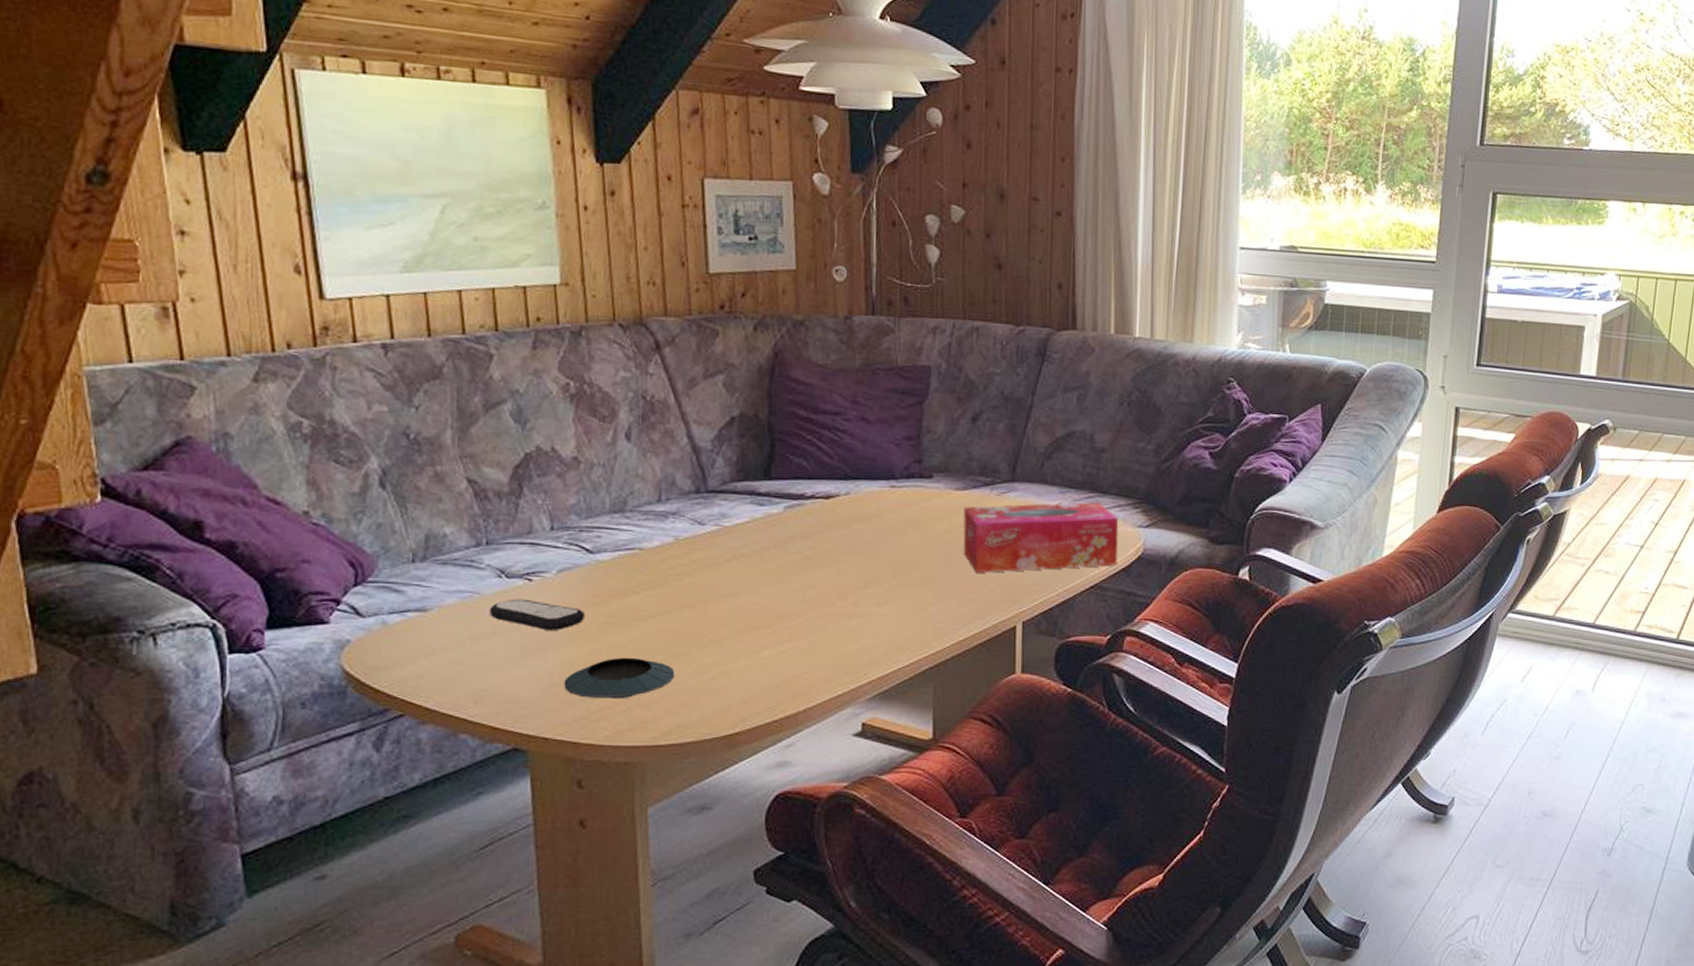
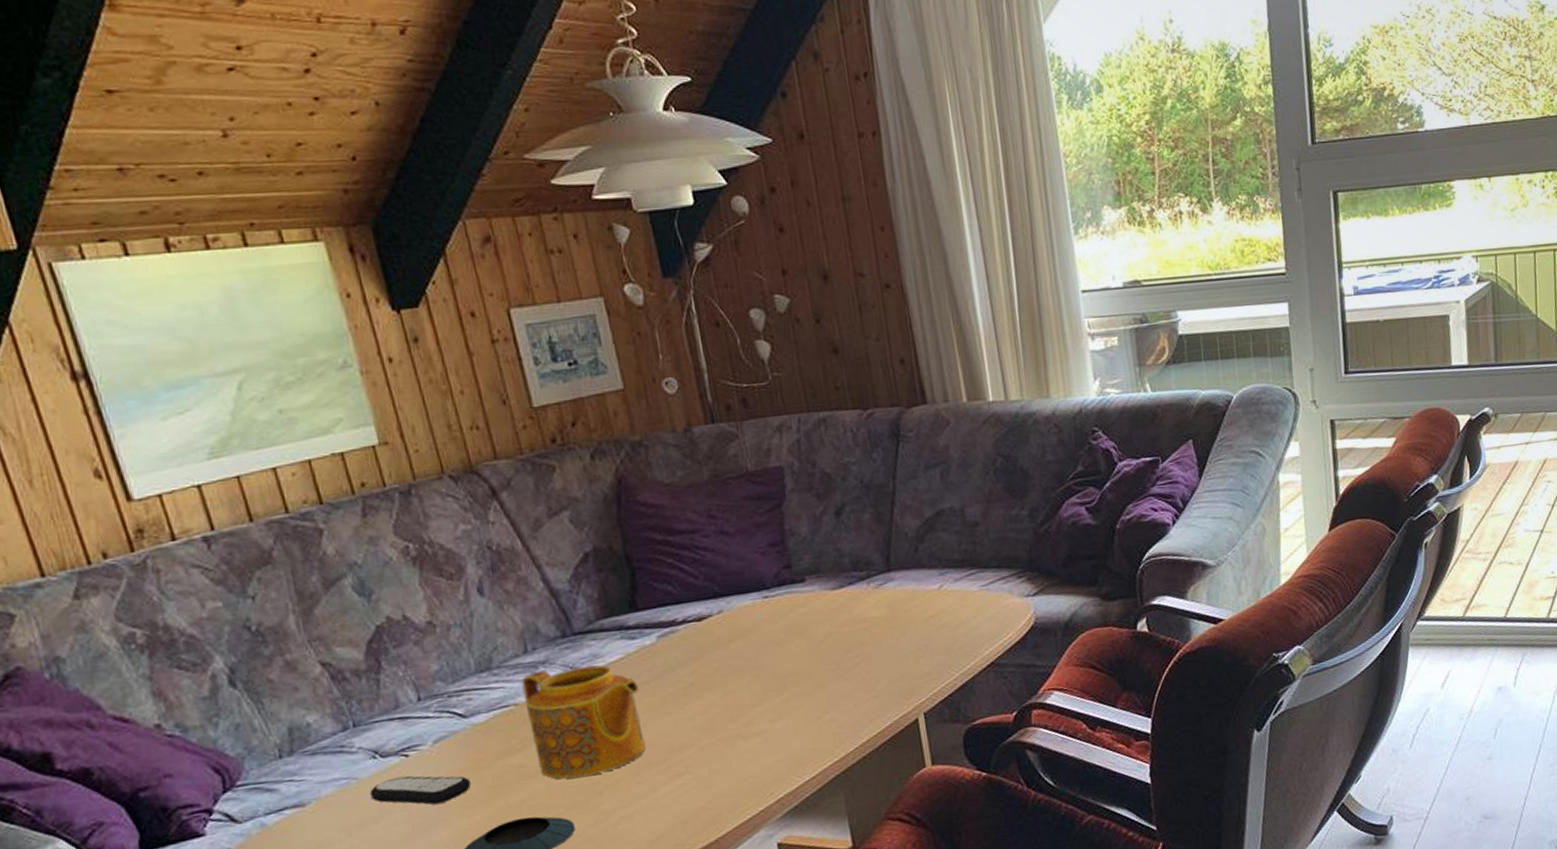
teapot: none [649,520,760,629] -> present [521,665,646,779]
tissue box: present [963,502,1119,573] -> none [843,578,1011,671]

